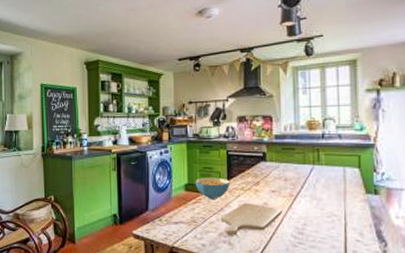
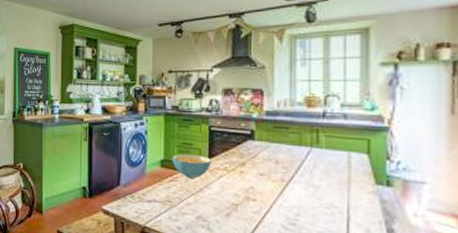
chopping board: present [220,203,282,236] -> none [199,185,271,220]

